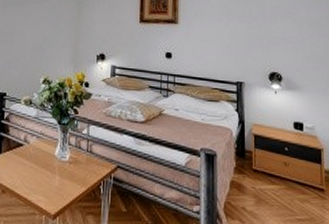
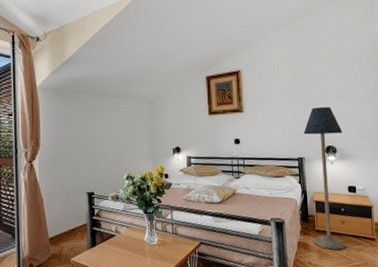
floor lamp: none [245,27,290,198] -> present [304,106,347,250]

